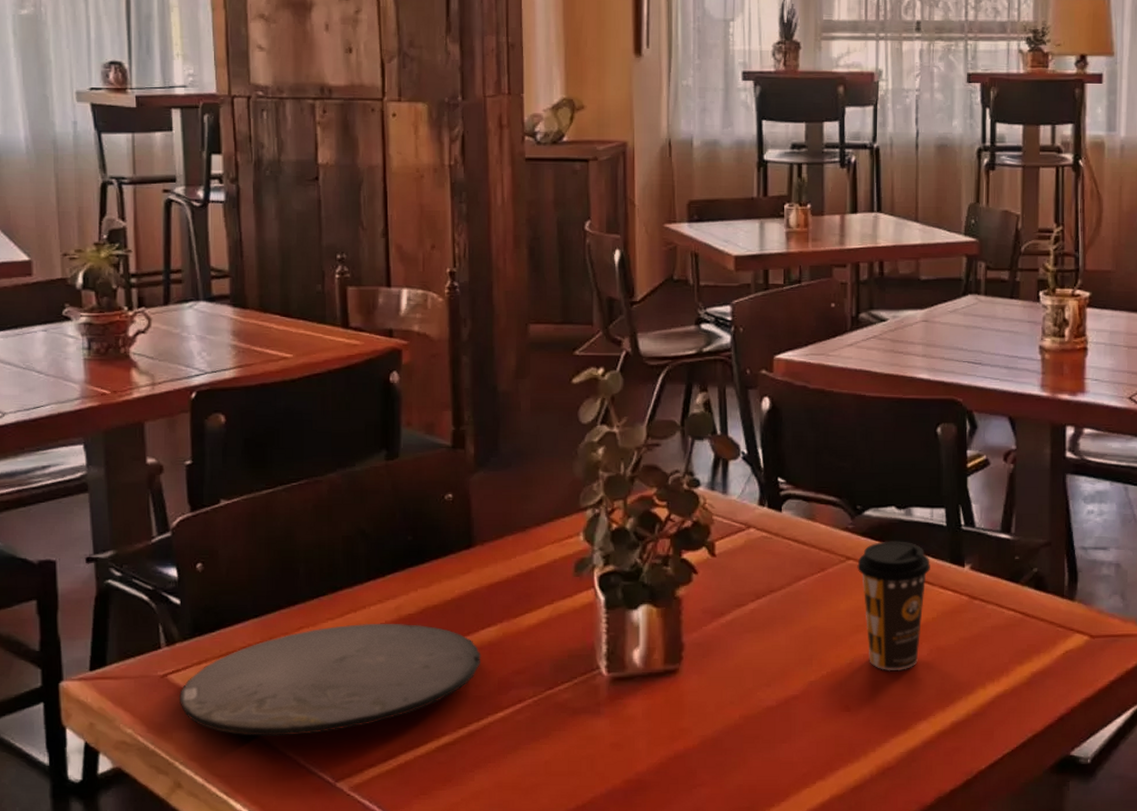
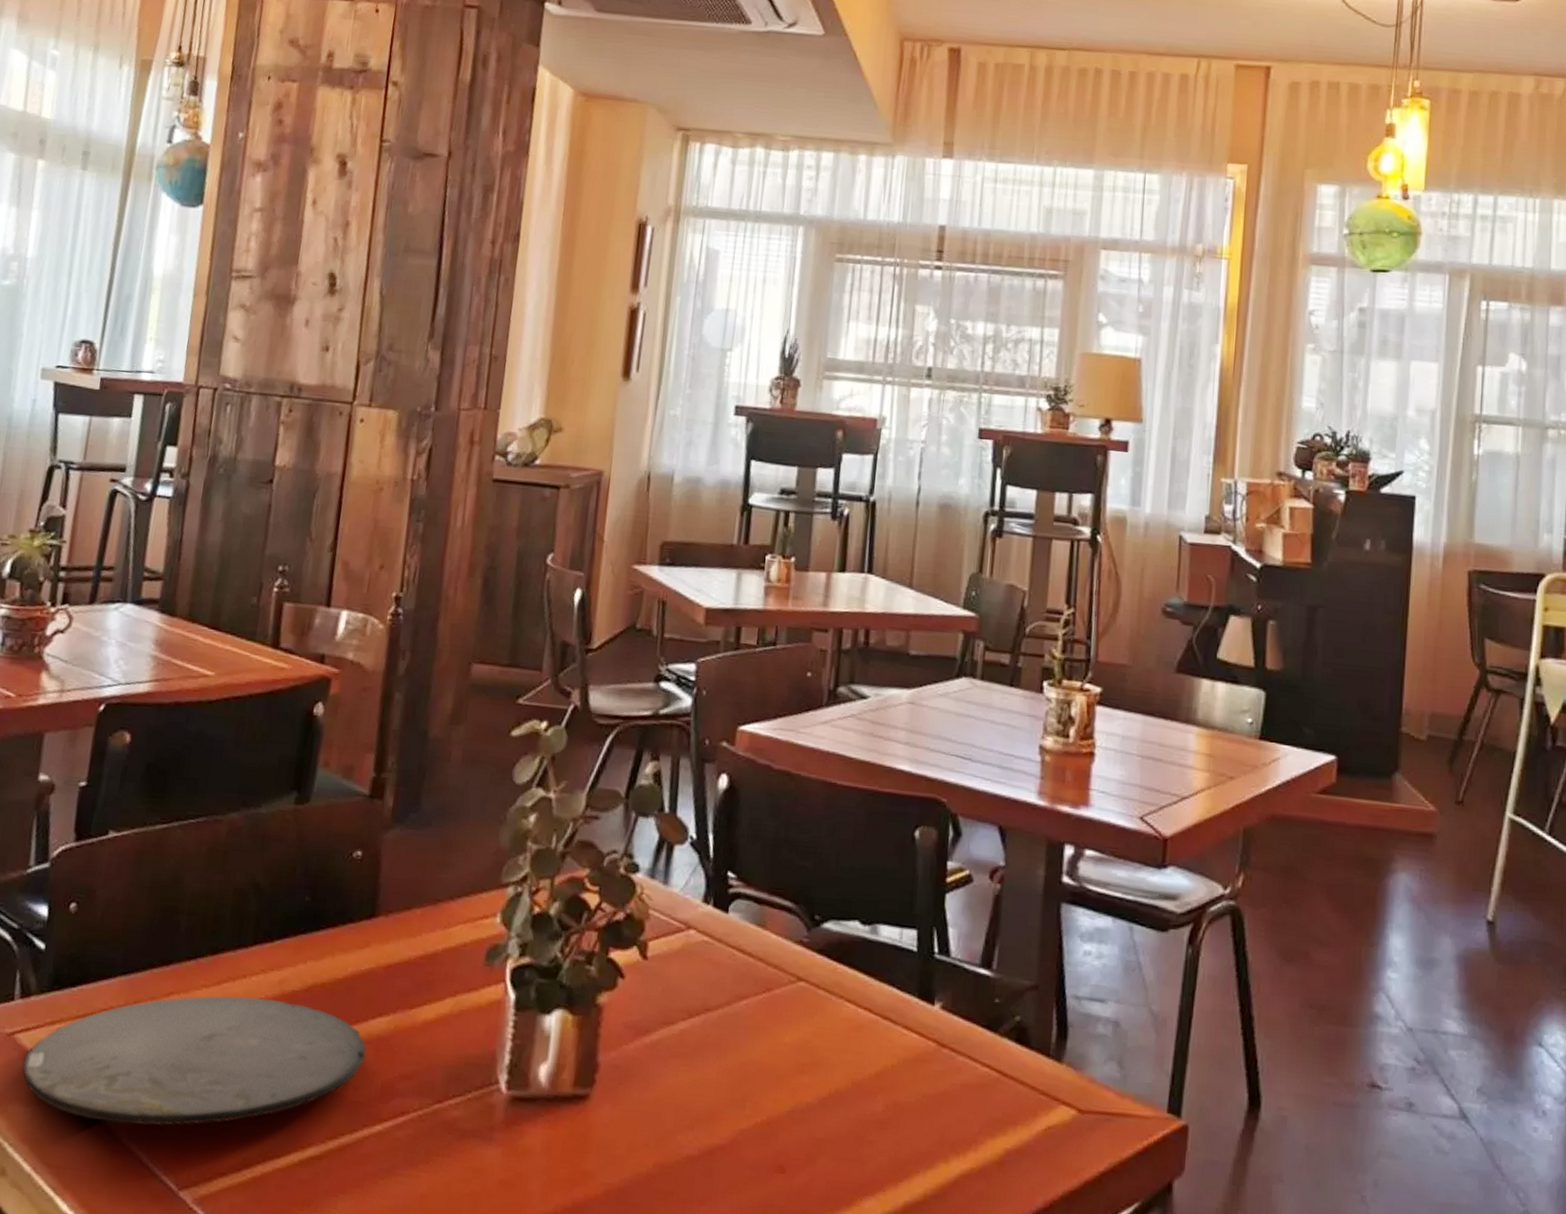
coffee cup: present [857,541,930,671] -> none [809,961,895,1128]

